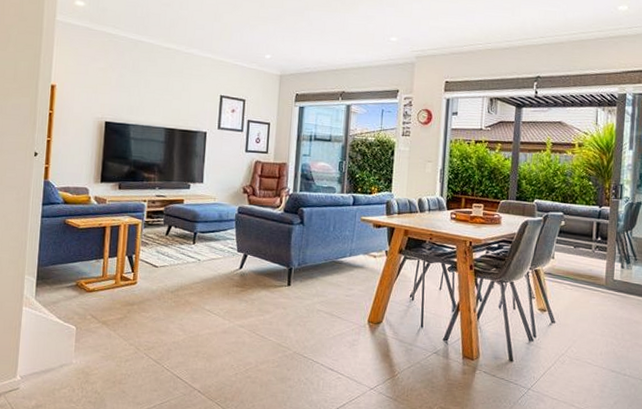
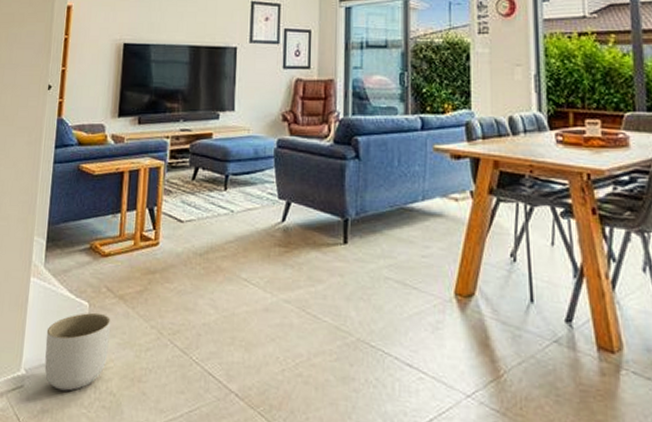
planter: none [37,334,95,391] -> present [44,312,111,391]

